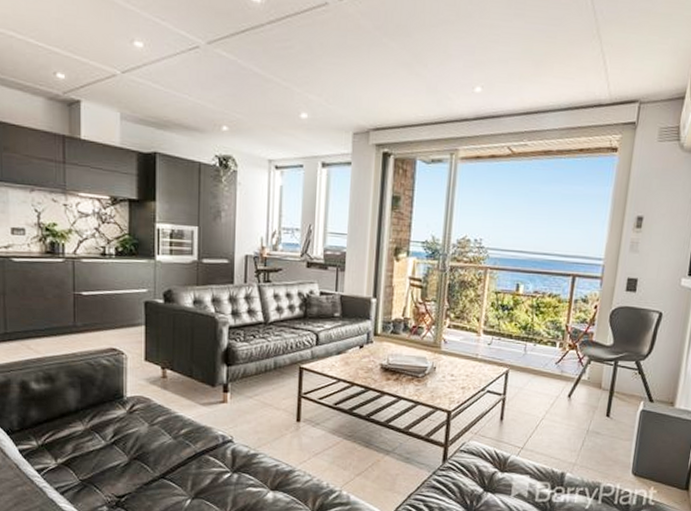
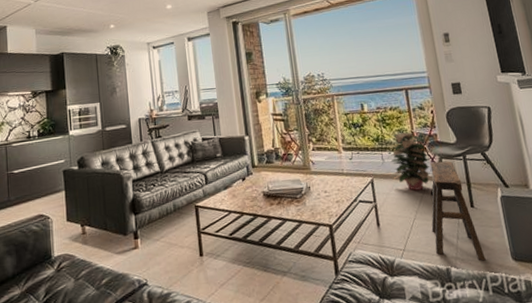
decorative plant: none [530,324,579,390] -> present [390,132,434,191]
stool: none [554,362,605,471] -> present [430,161,486,261]

